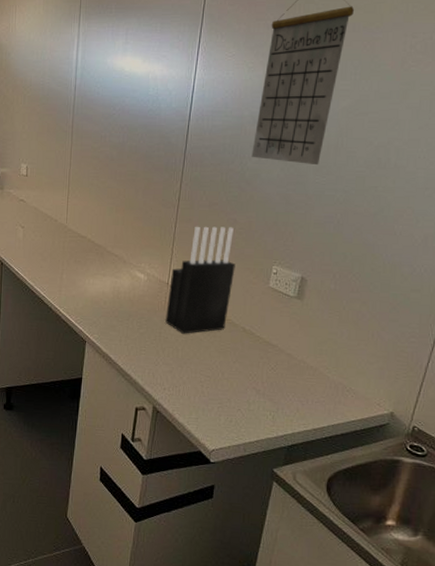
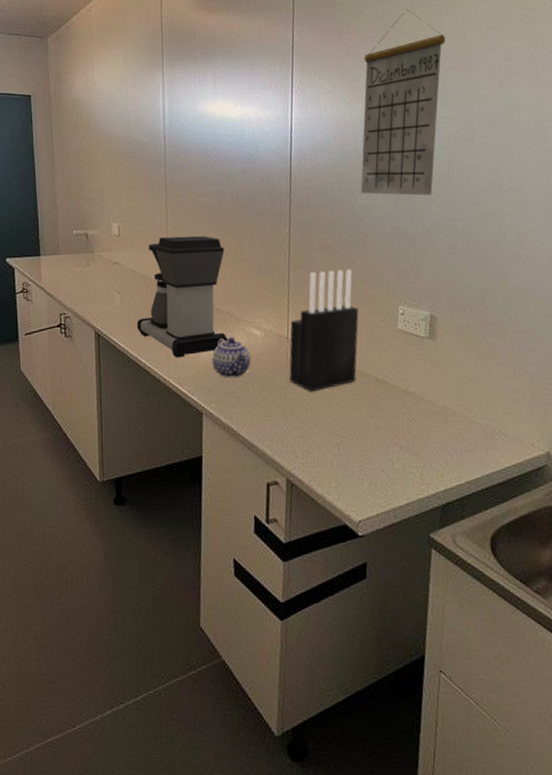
coffee maker: none [35,181,120,291] -> present [136,235,228,358]
teapot: none [98,277,133,314] -> present [212,337,251,379]

